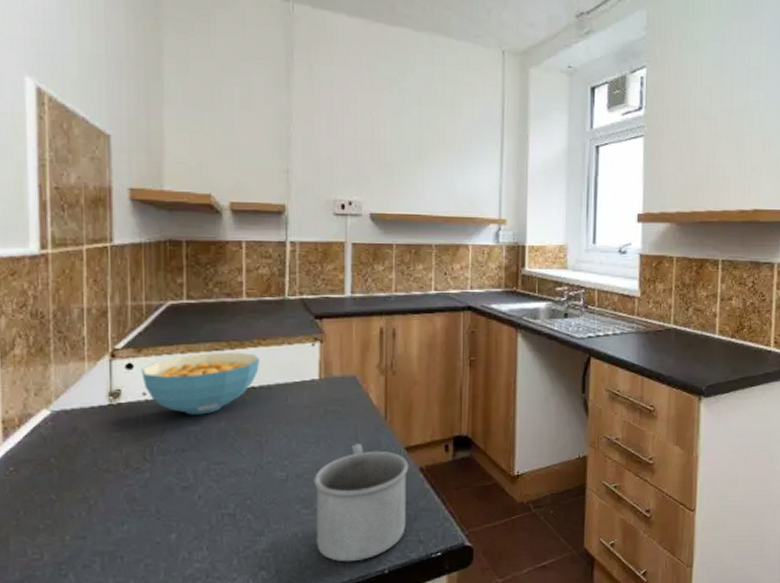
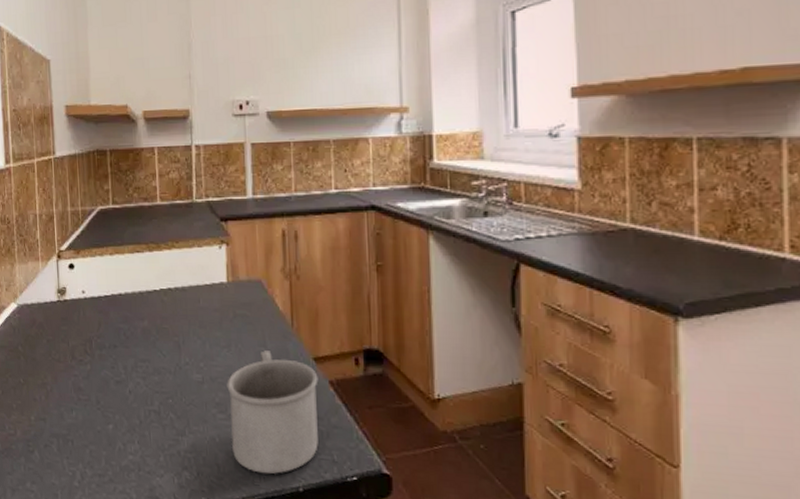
cereal bowl: present [141,352,261,415] -> none [80,254,175,313]

